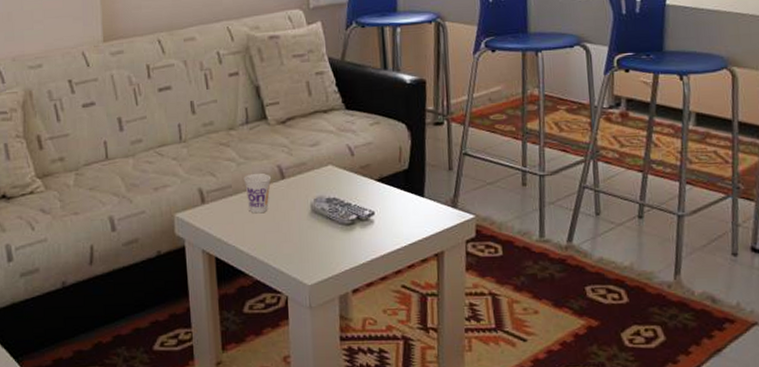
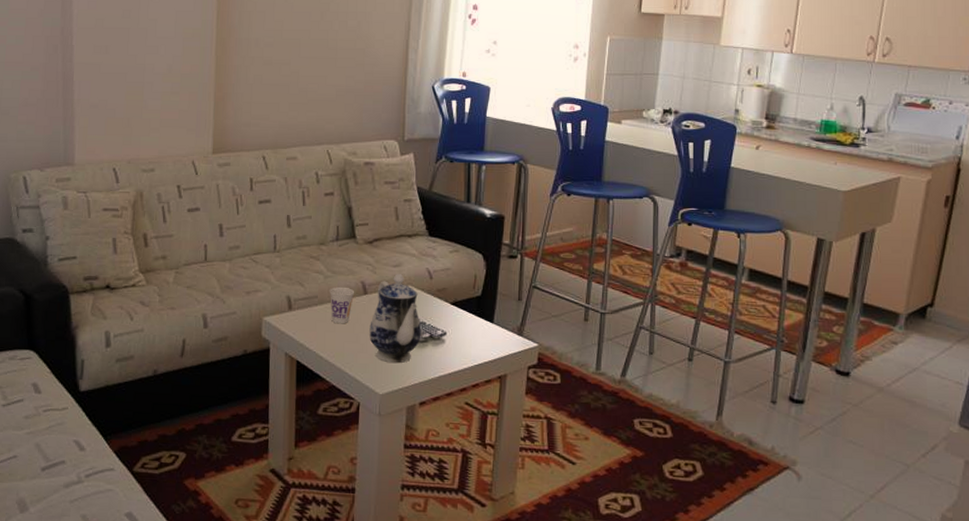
teapot: none [291,153,348,251] -> present [369,274,422,364]

